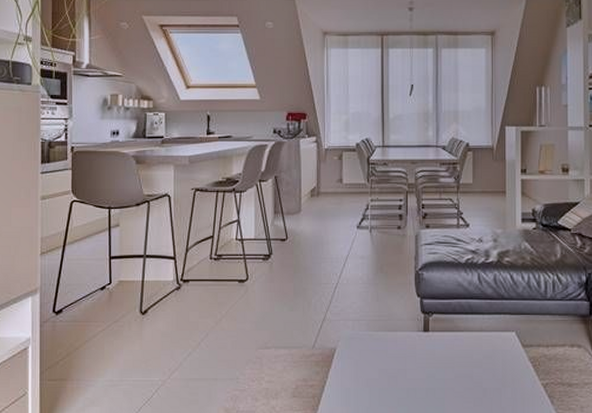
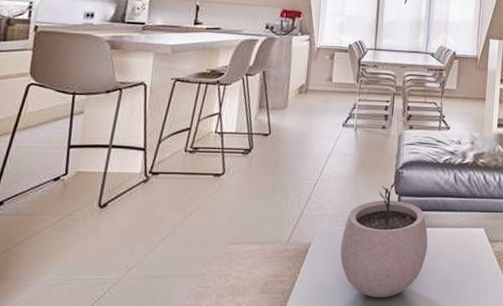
plant pot: none [365,283,455,404] -> present [340,181,428,298]

